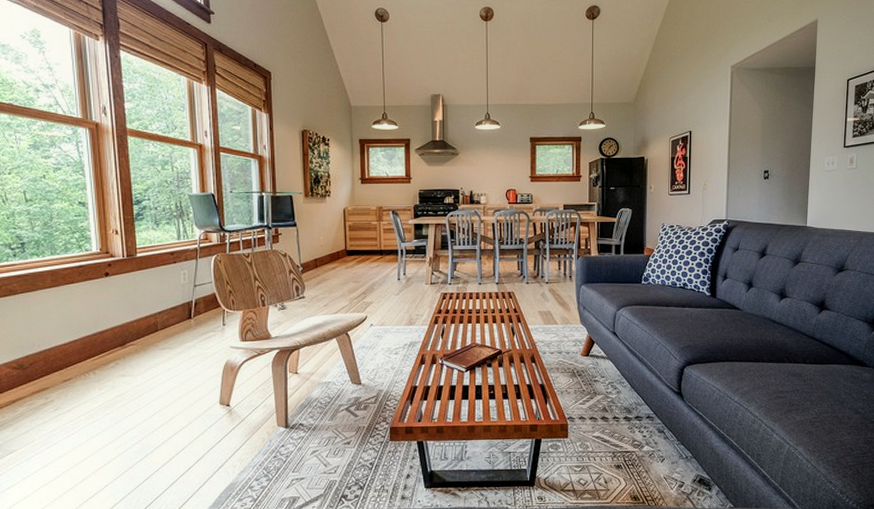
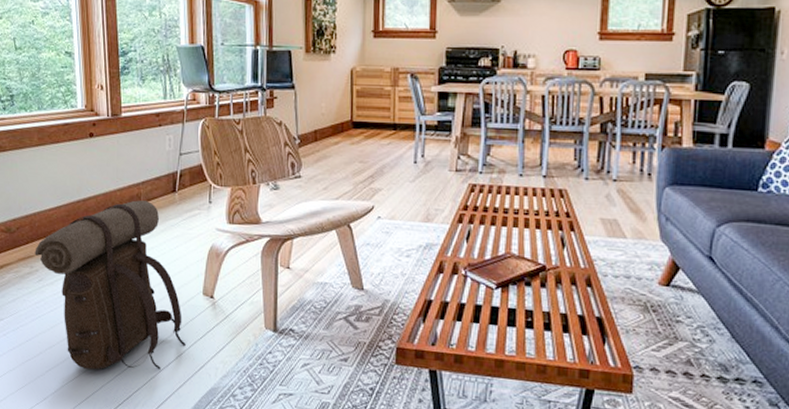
backpack: none [50,328,205,485] -> present [35,200,186,370]

